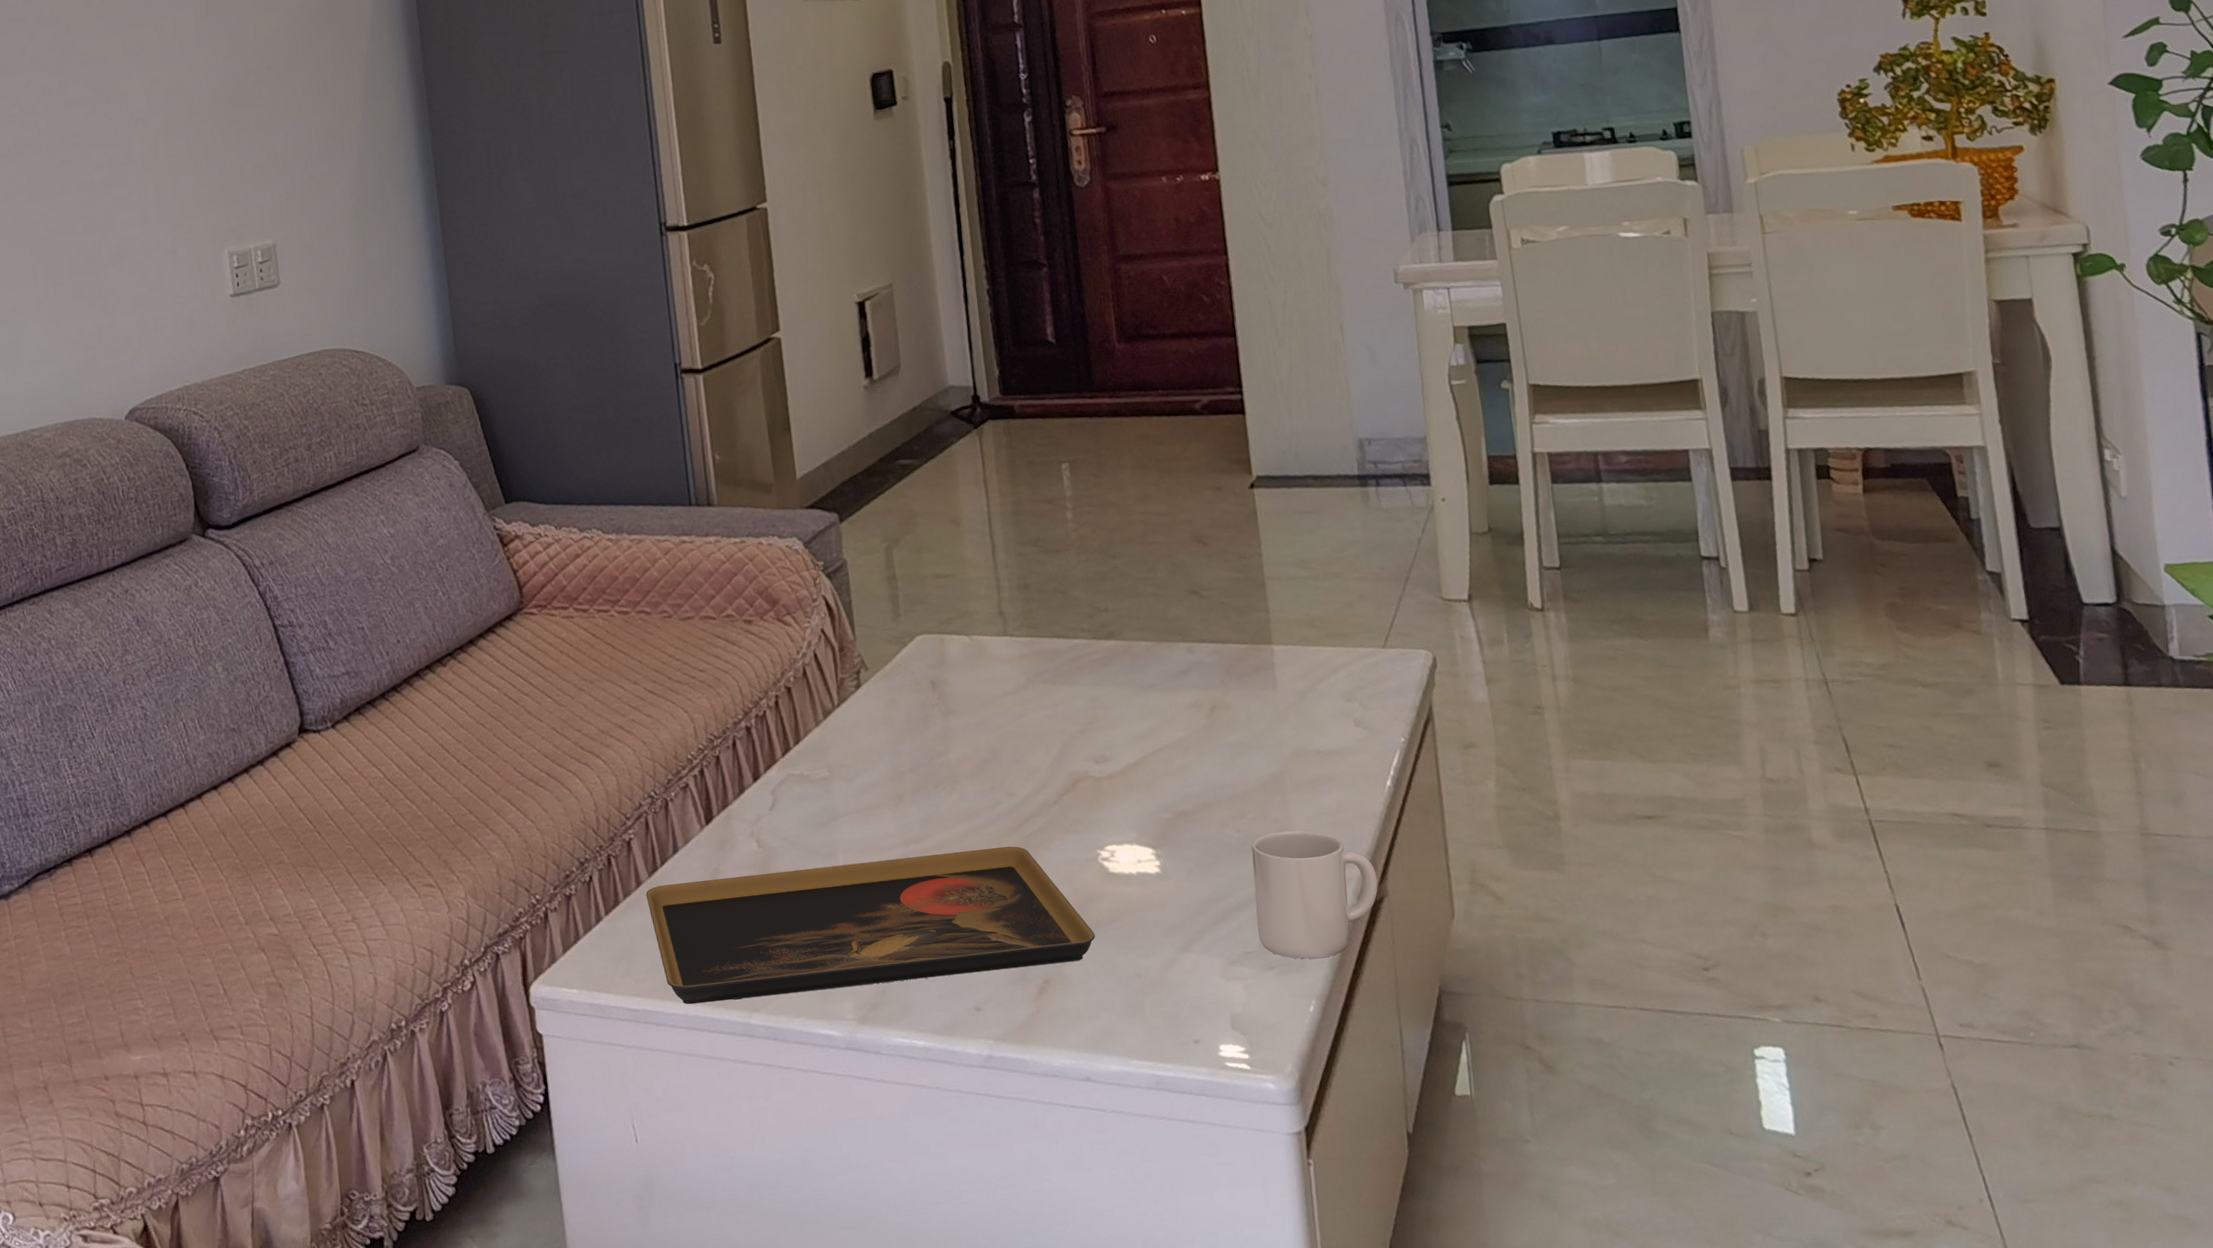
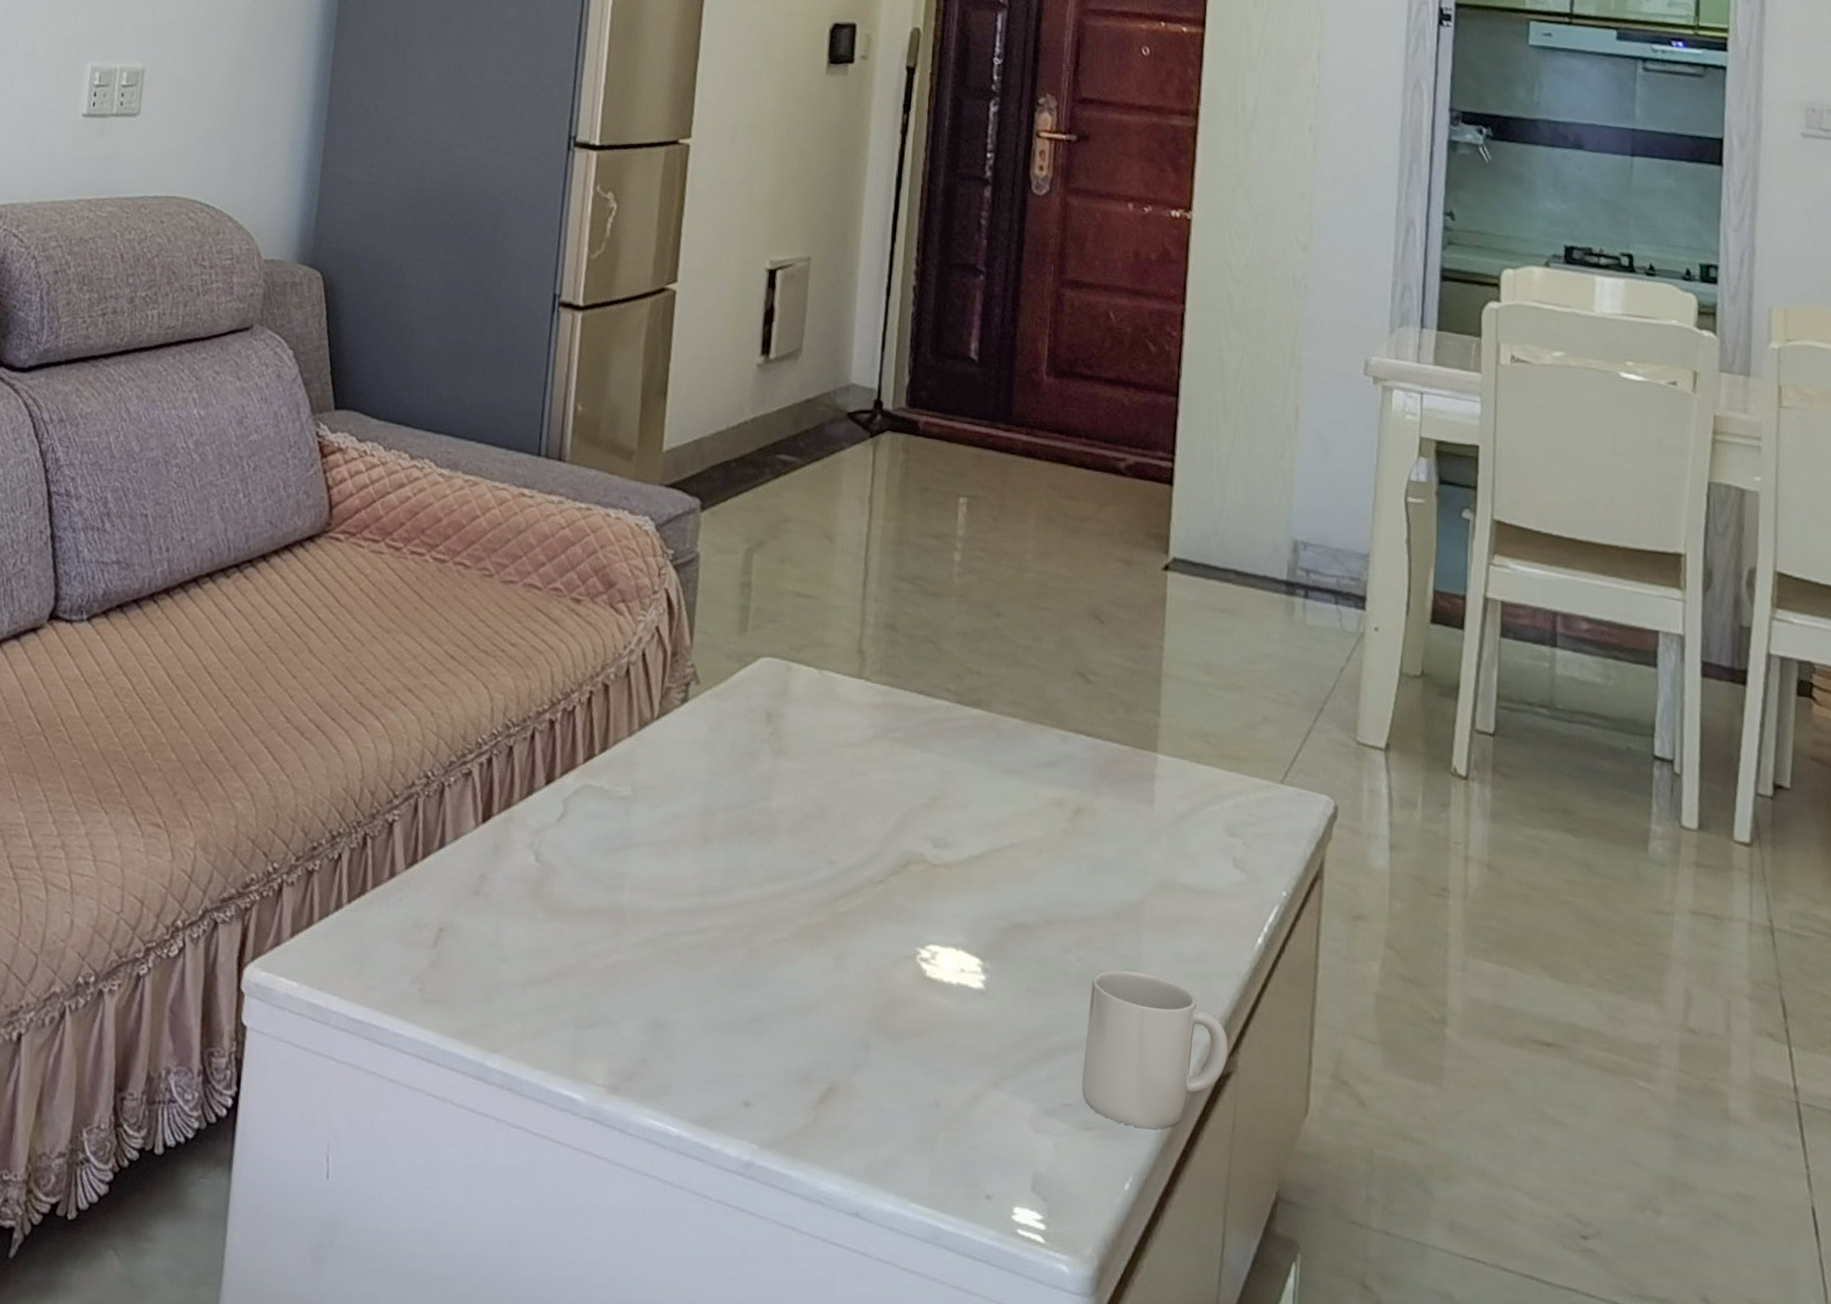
decorative tray: present [645,846,1095,1005] -> none [397,881,897,1072]

